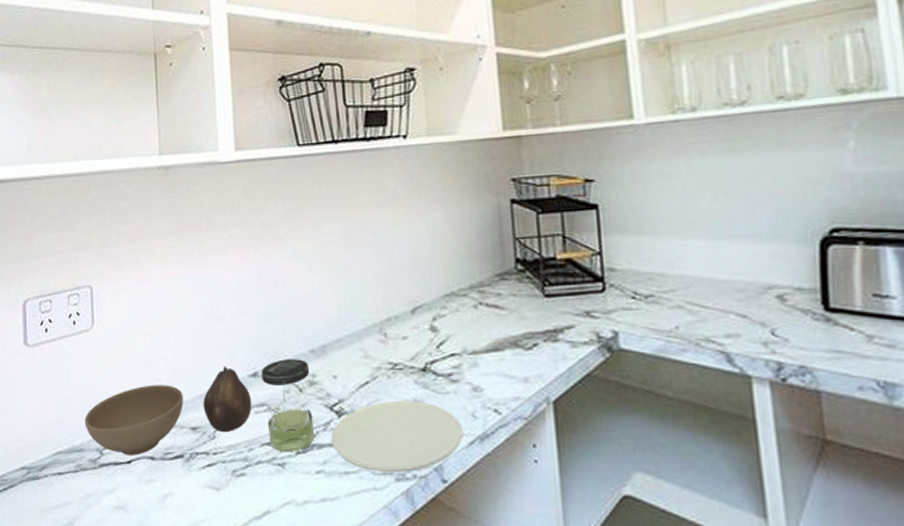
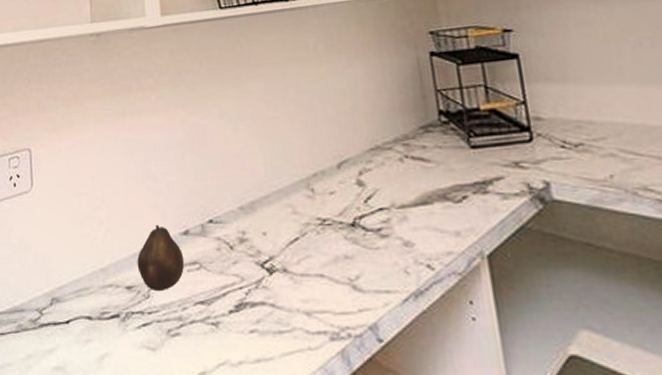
bowl: present [84,385,184,455] -> none [25,244,118,315]
jar: present [261,359,315,453] -> none [192,216,248,312]
plate: present [331,400,463,473] -> none [263,256,397,332]

